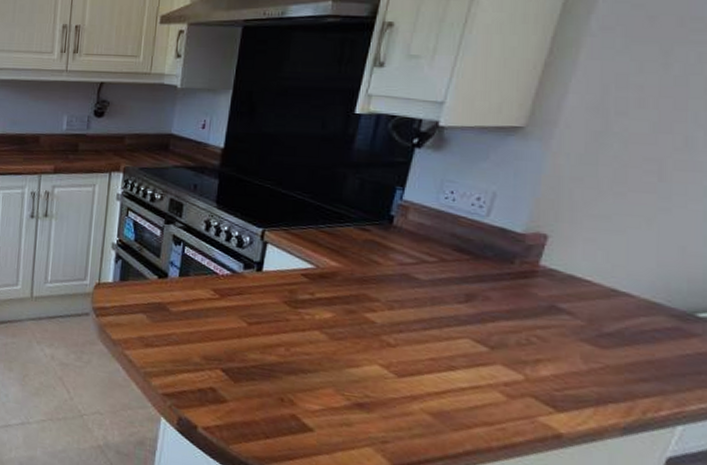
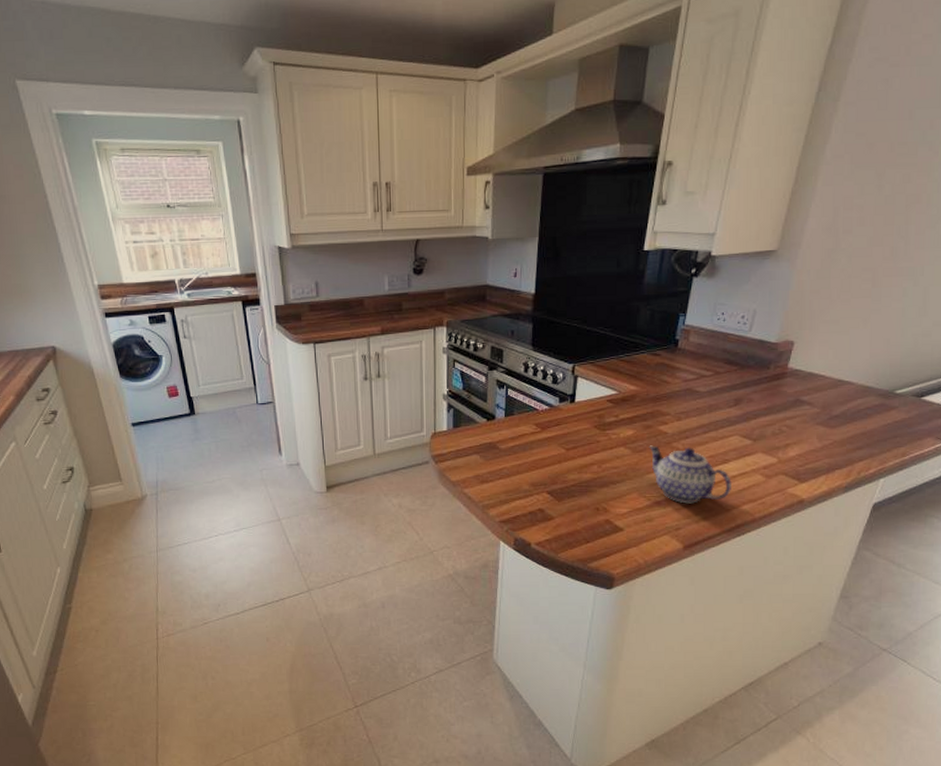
teapot: none [351,334,461,415] -> present [649,445,733,504]

